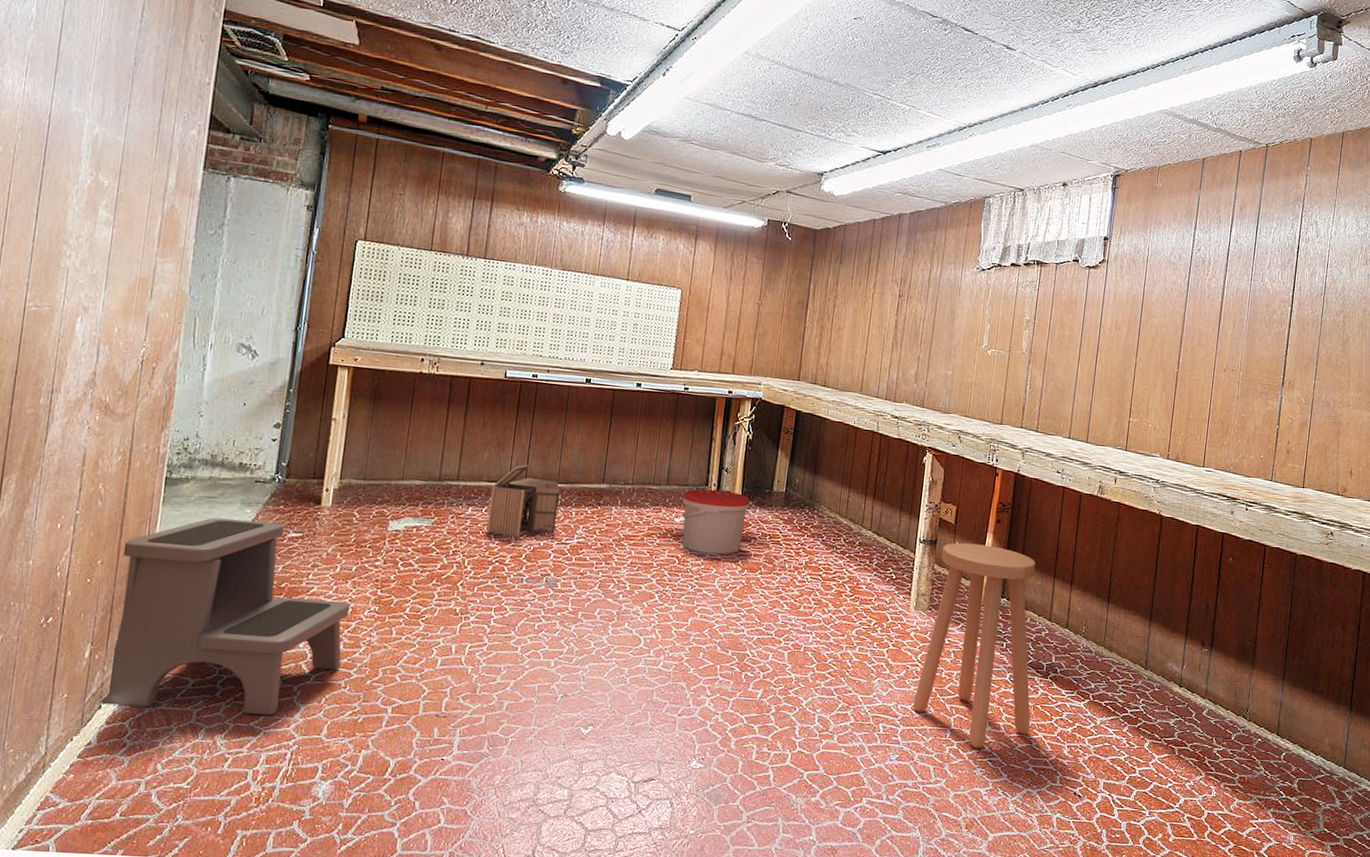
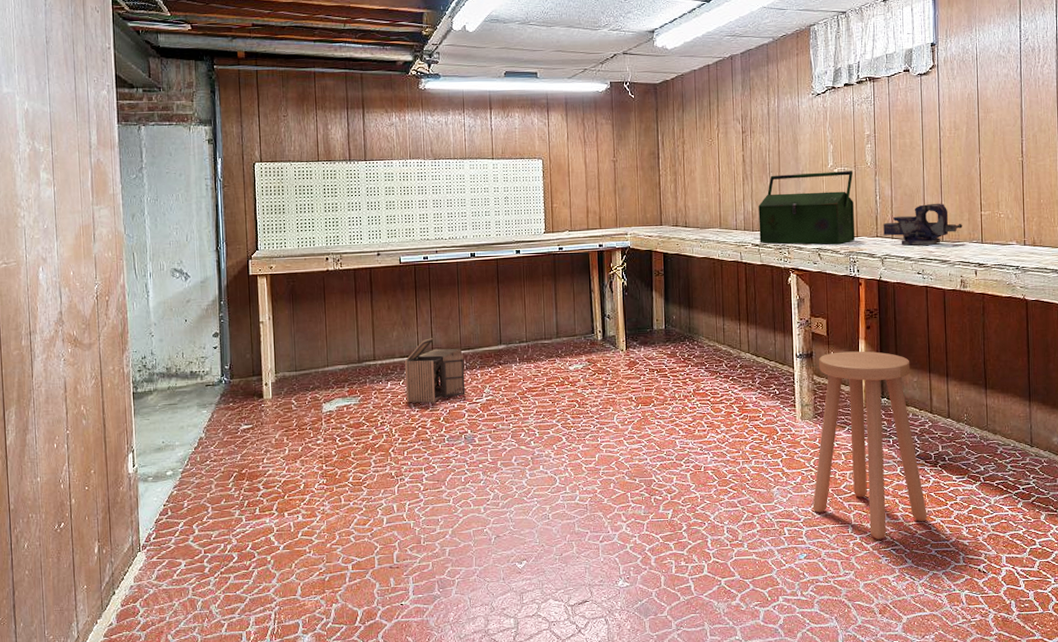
step stool: present [100,517,350,716] -> none [108,419,303,591]
bucket: present [682,489,751,555] -> none [573,335,635,394]
tool box: none [899,346,1007,430] -> present [758,171,855,245]
bench vise: none [1028,401,1109,446] -> present [883,203,963,246]

